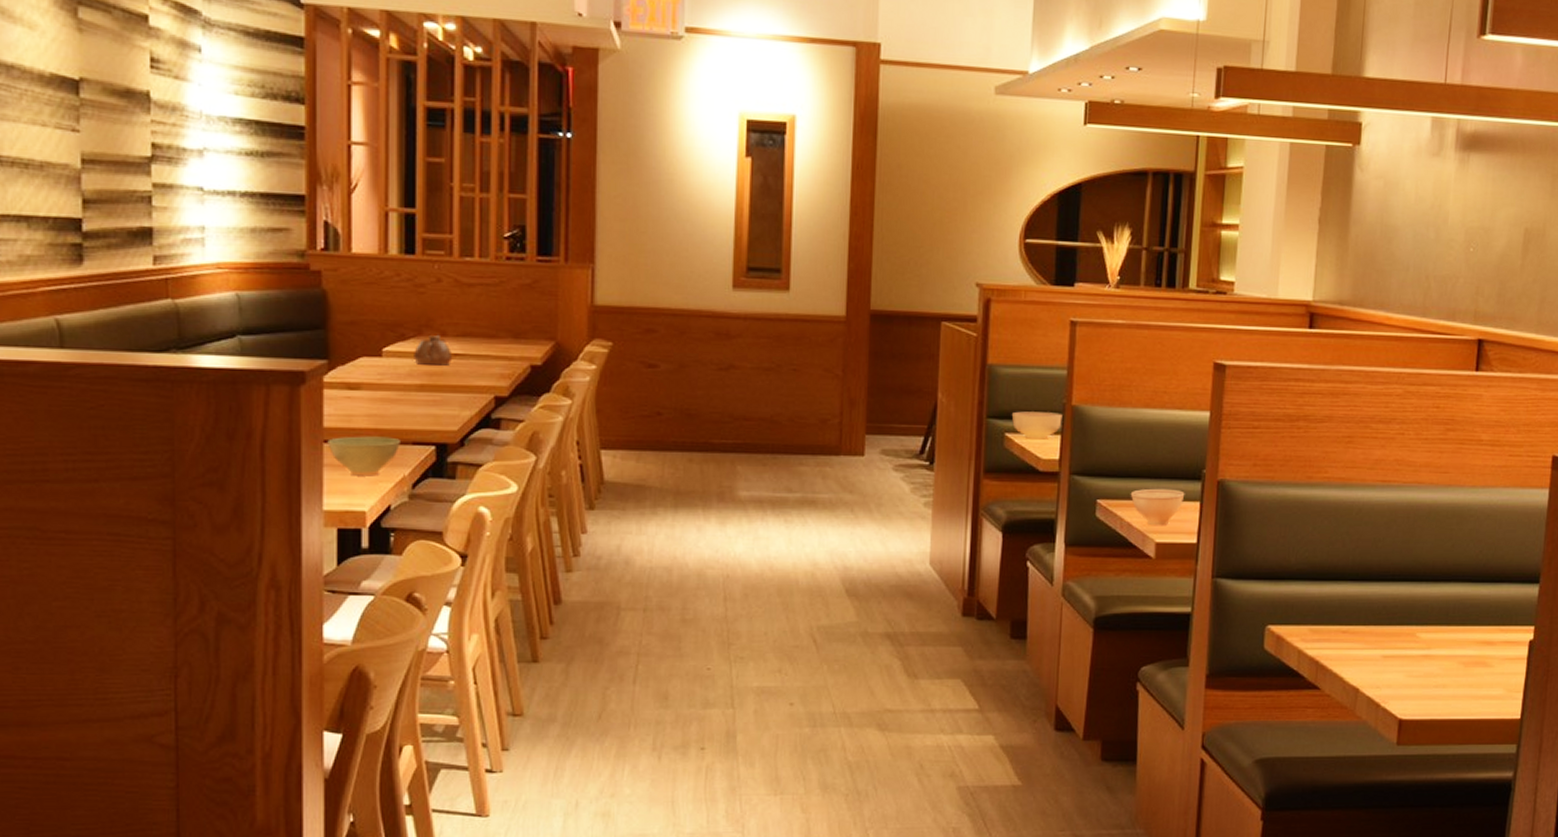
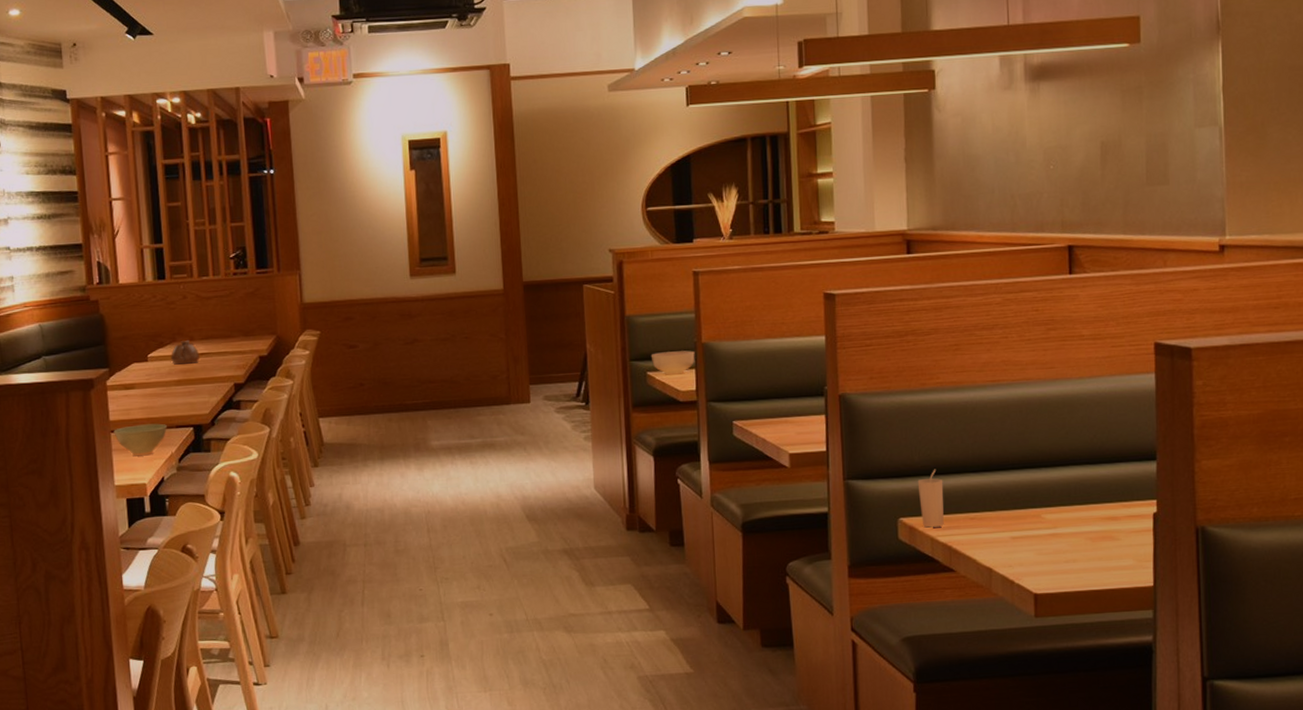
bowl: present [1130,488,1185,526] -> none [761,406,811,440]
cup: none [1291,573,1319,639] -> present [917,469,944,528]

